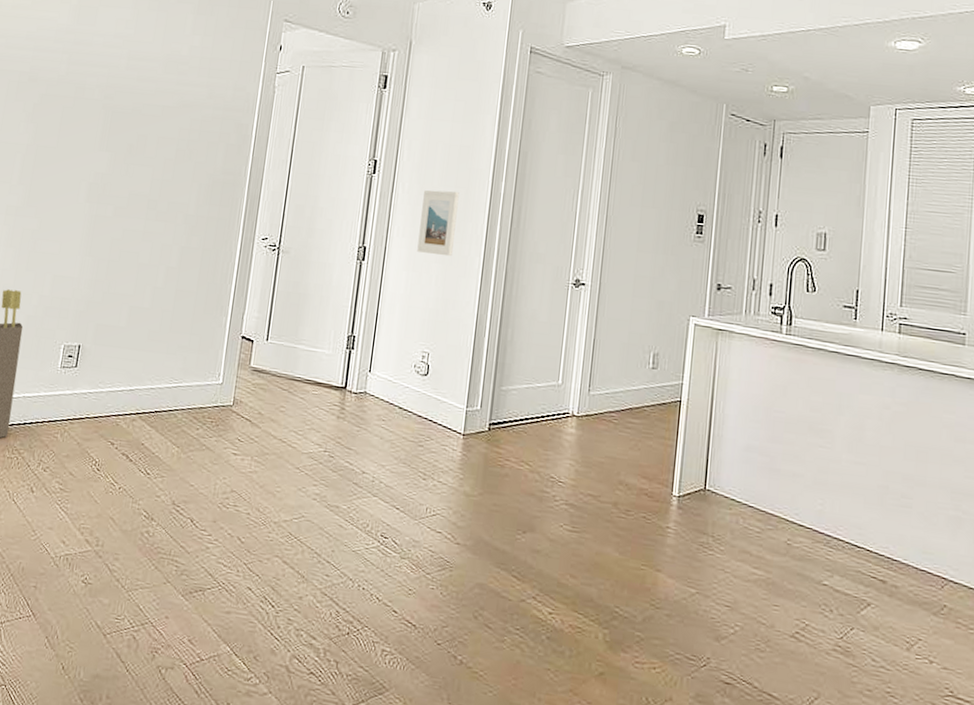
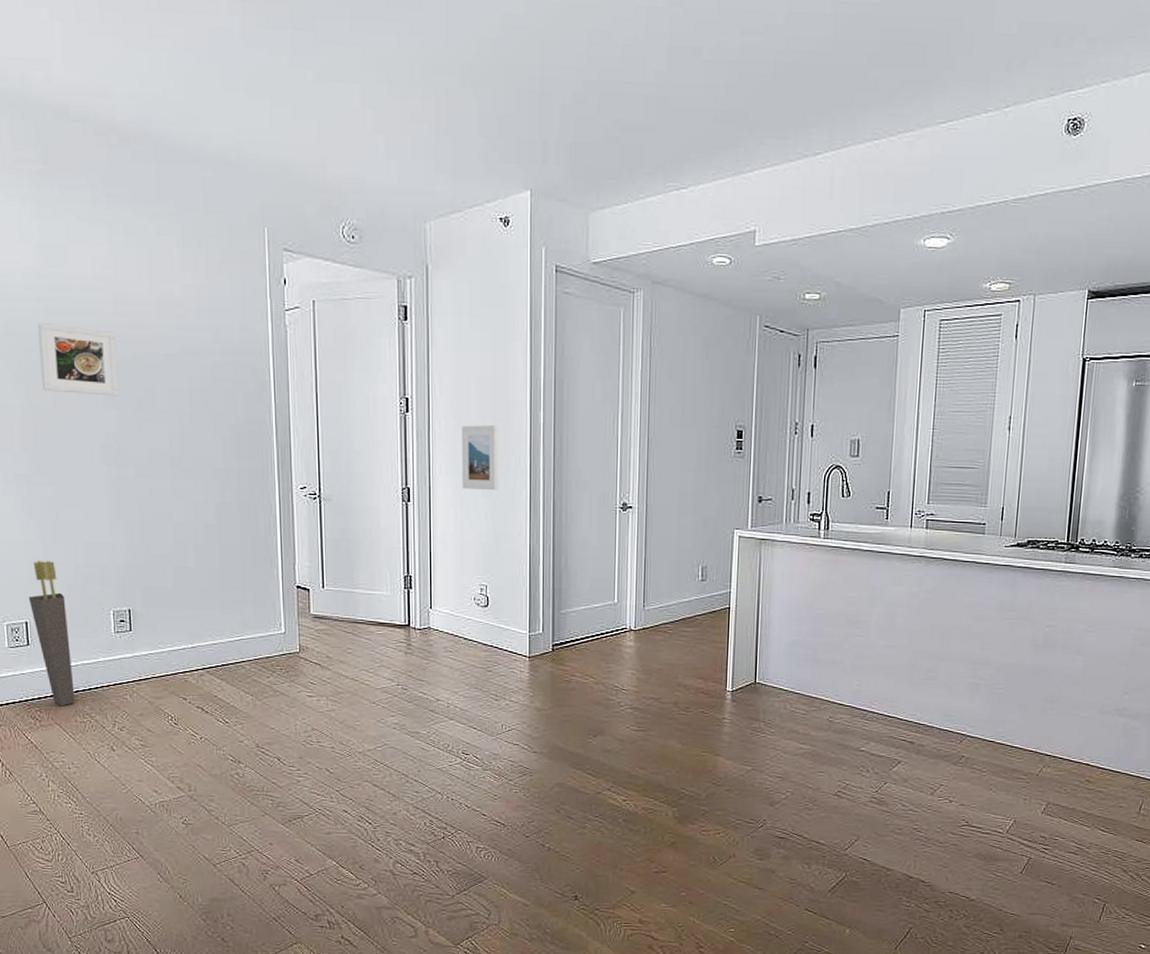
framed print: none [49,72,123,141] -> present [37,323,119,397]

